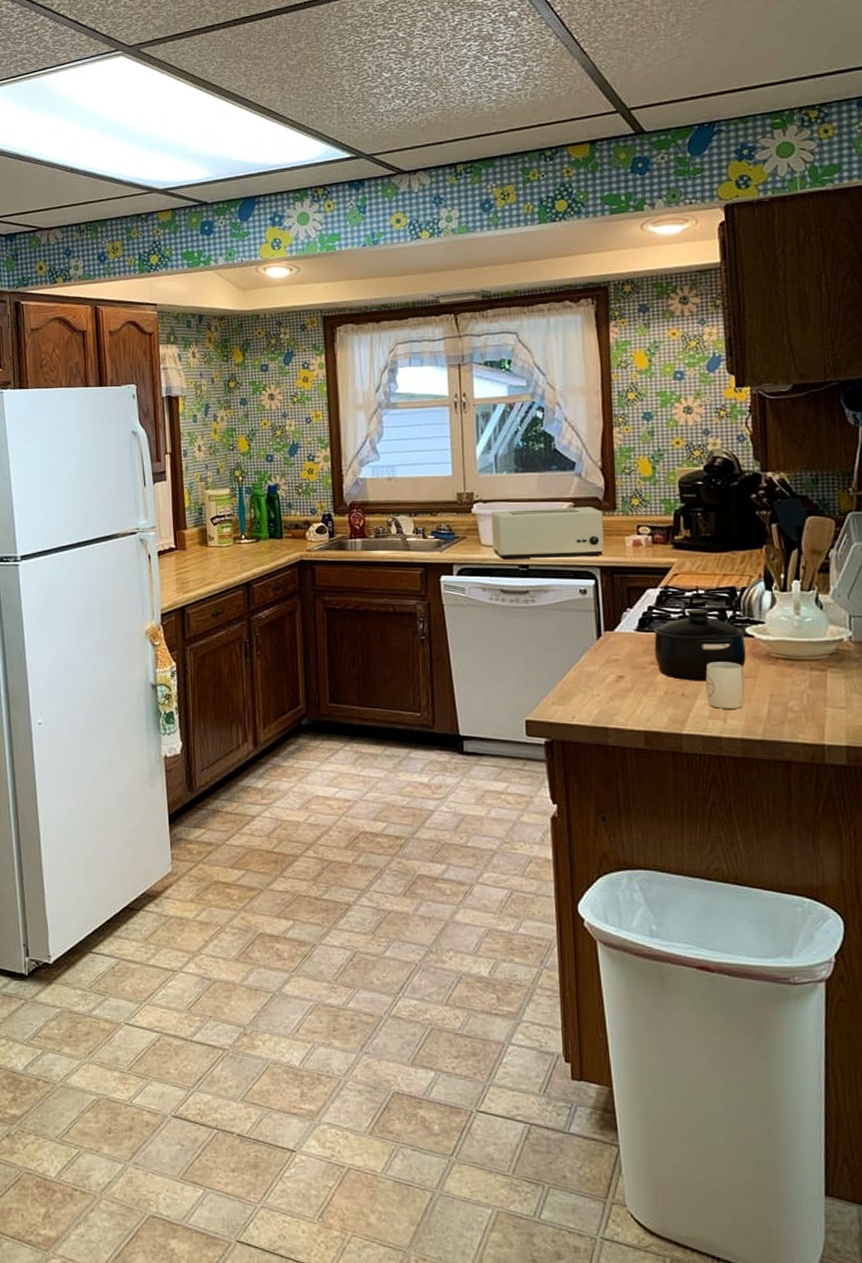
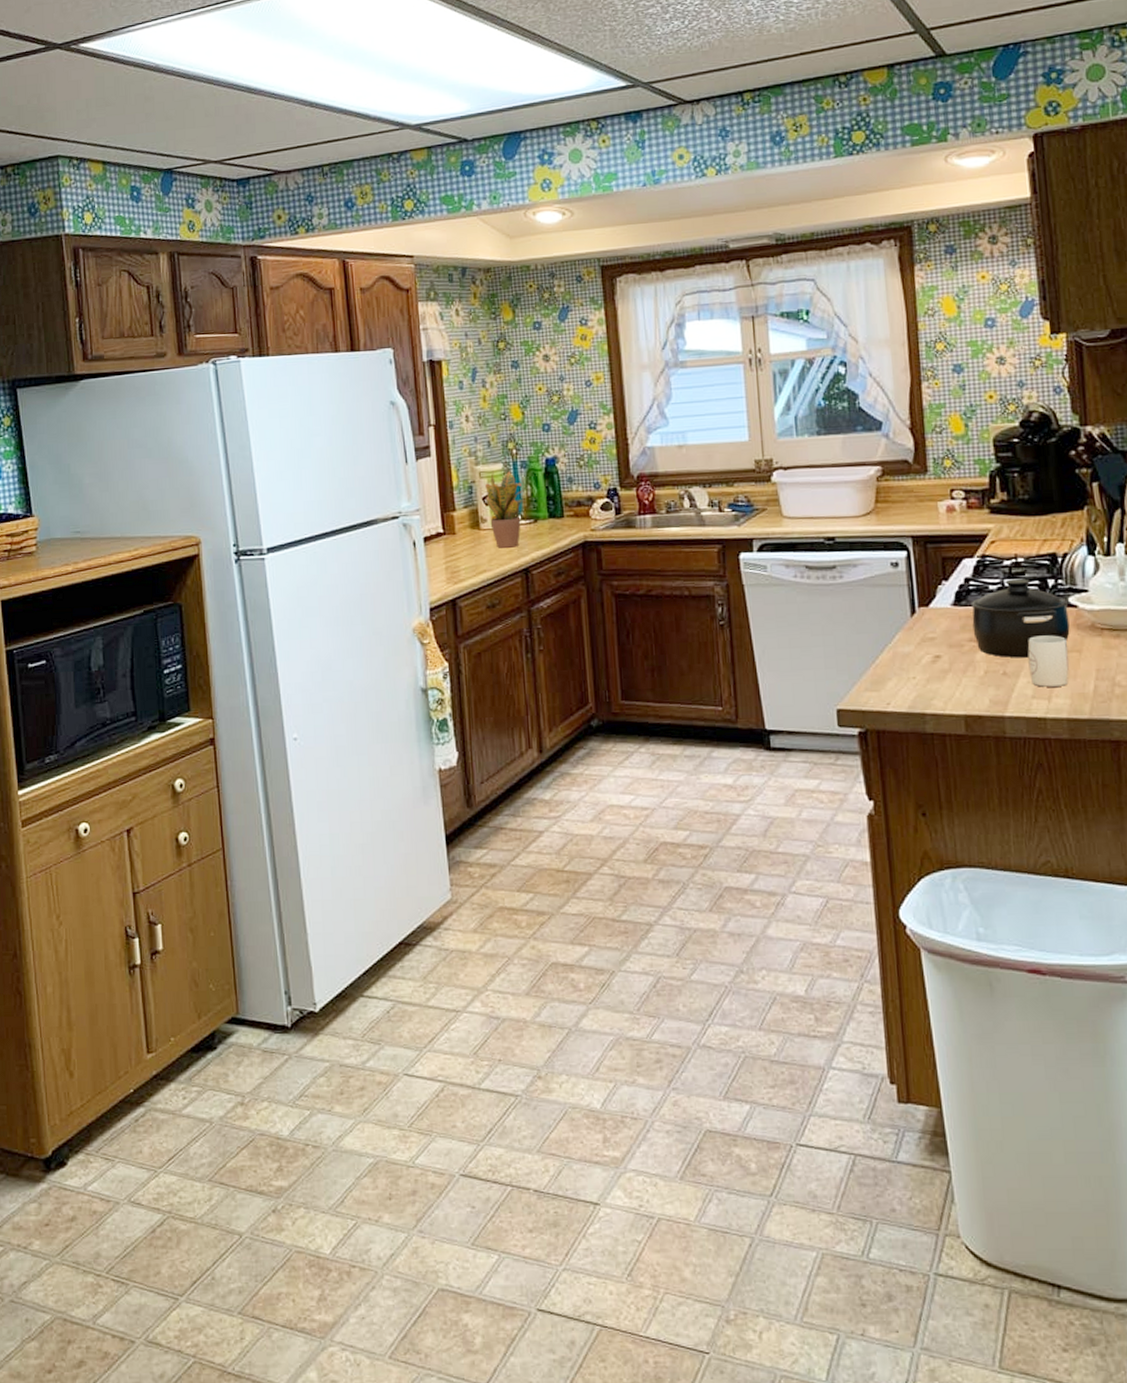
potted plant: none [213,495,250,564] -> present [485,471,527,548]
toaster: present [491,507,604,560] -> none [792,470,916,532]

